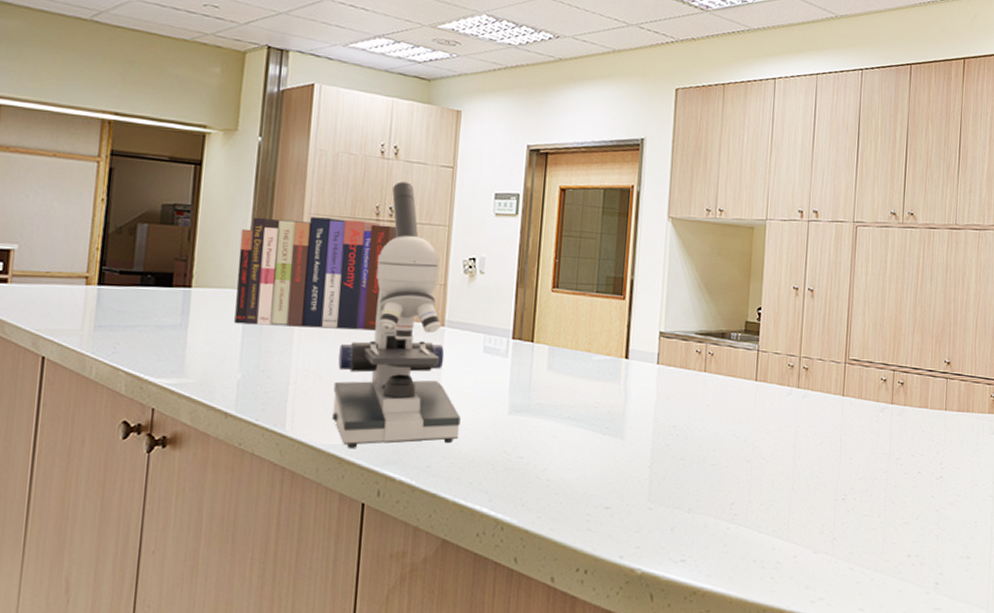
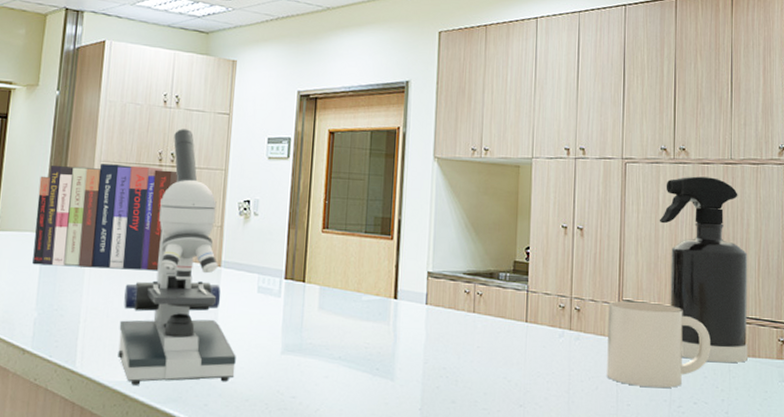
mug: none [831,360,929,442] -> present [607,301,711,388]
spray bottle: none [886,240,967,418] -> present [659,176,748,363]

